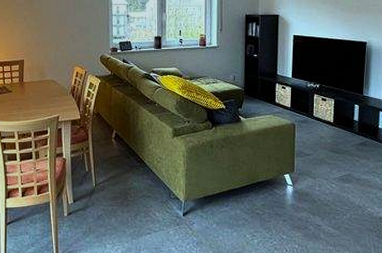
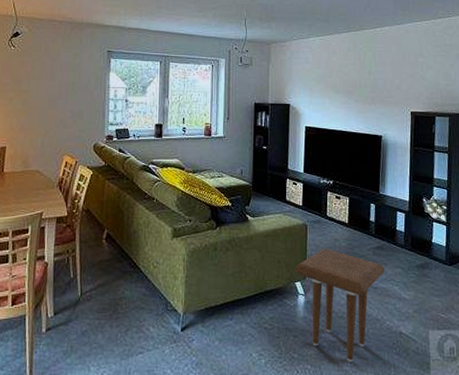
side table: none [284,145,367,243] -> present [295,249,385,362]

